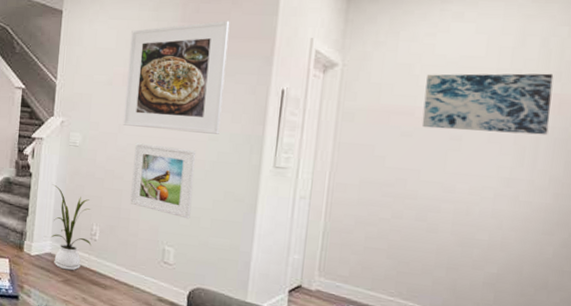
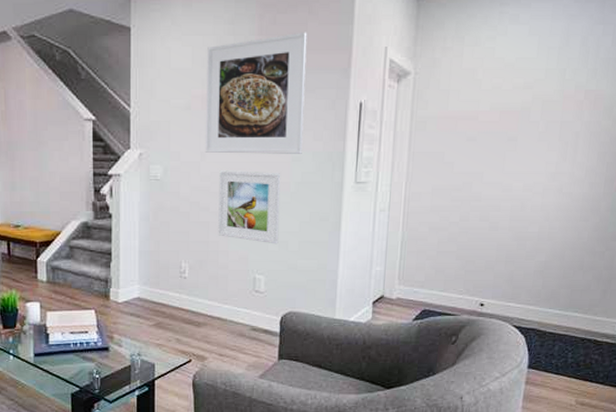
house plant: present [51,184,92,271] -> none [135,224,181,313]
wall art: present [421,73,554,135] -> none [484,71,591,131]

